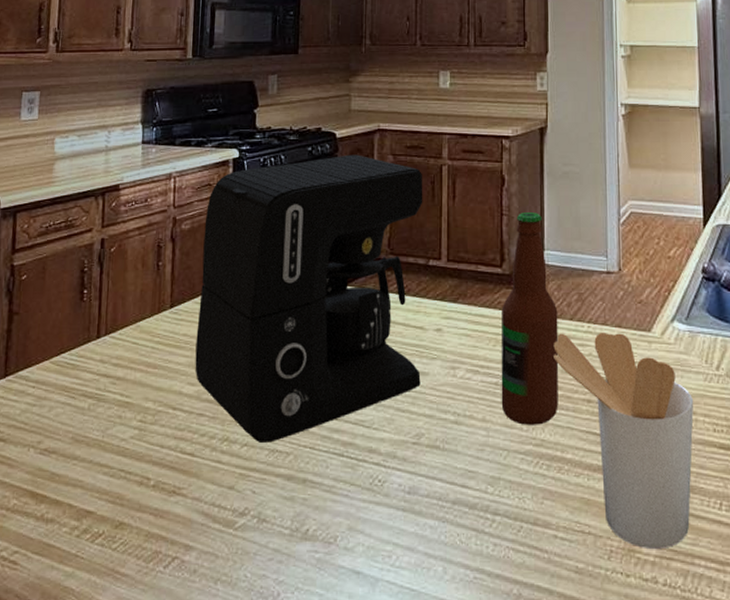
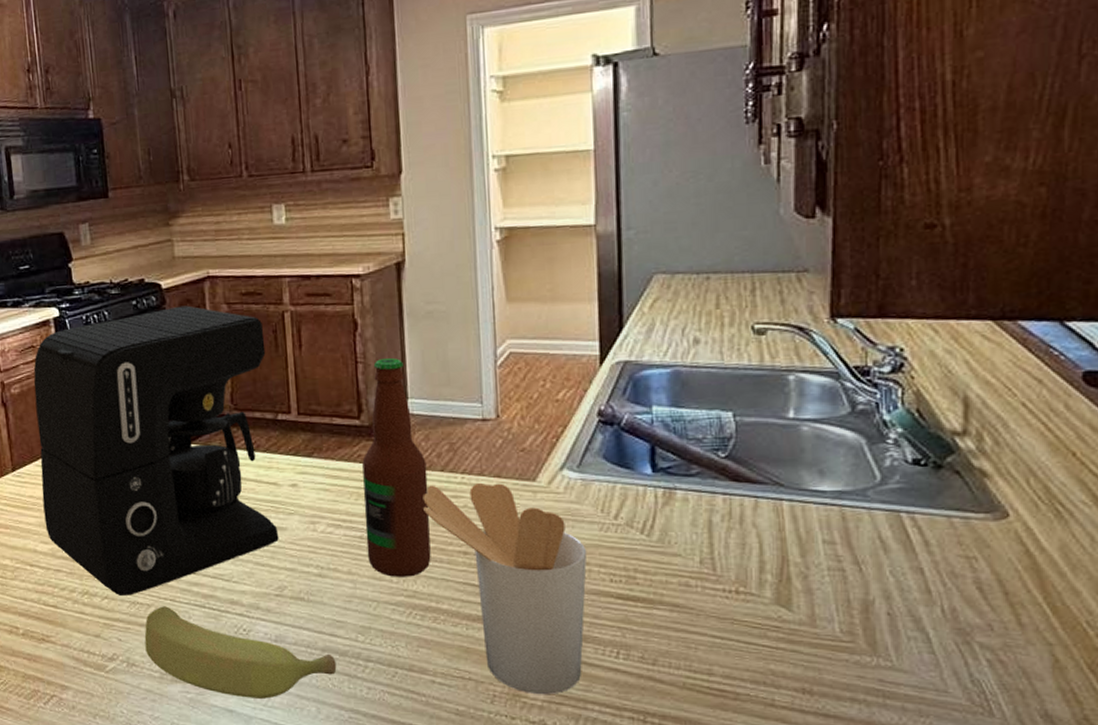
banana: none [278,454,466,558] -> present [144,606,337,699]

